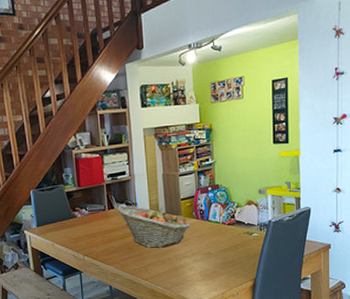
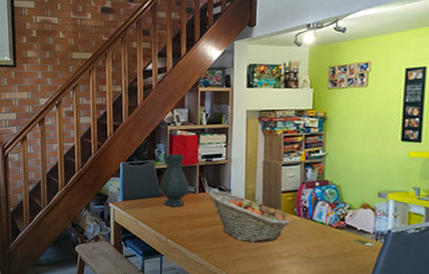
vase: none [71,176,99,227] -> present [159,154,189,208]

